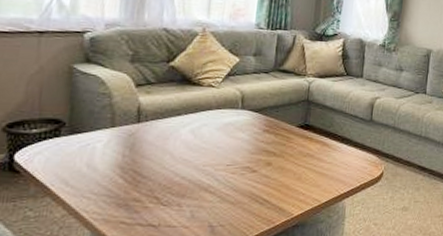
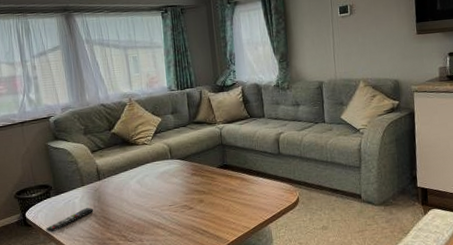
remote control: none [42,155,122,184] -> present [46,207,94,233]

